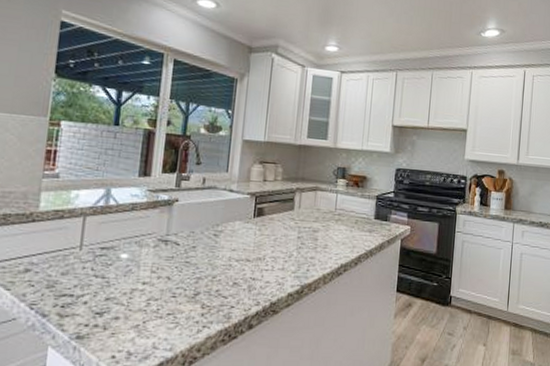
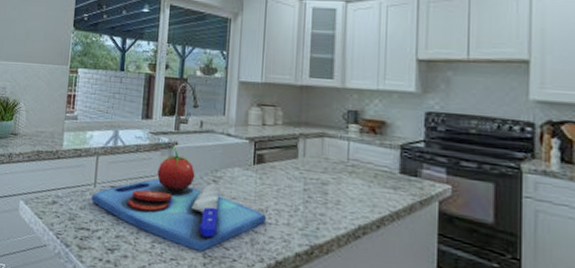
chopping board: none [76,204,263,303] -> present [91,147,266,251]

